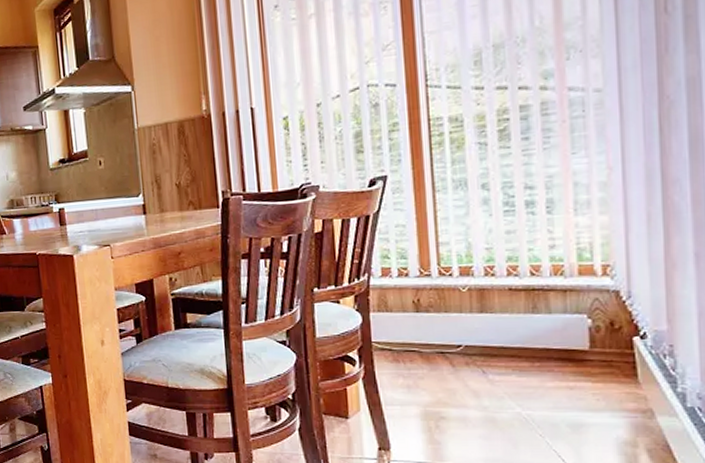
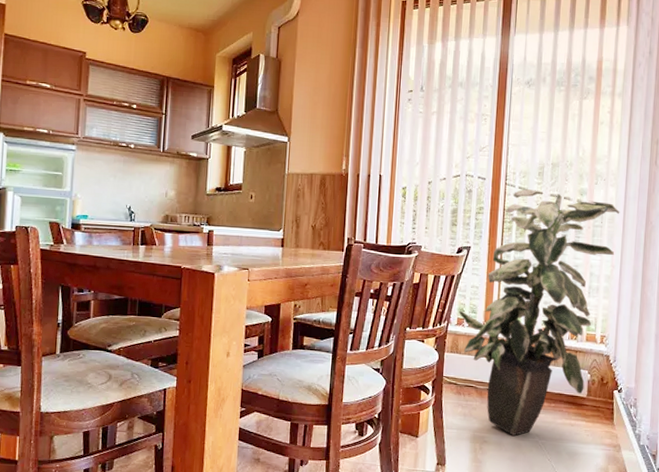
indoor plant: none [382,81,613,408] -> present [459,189,620,436]

